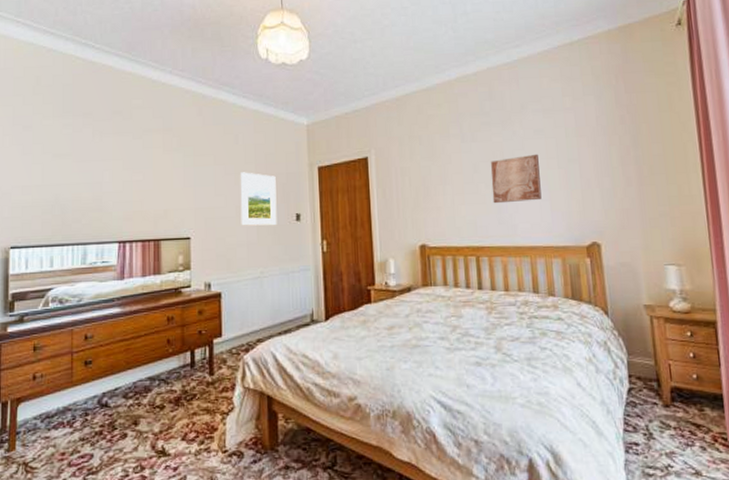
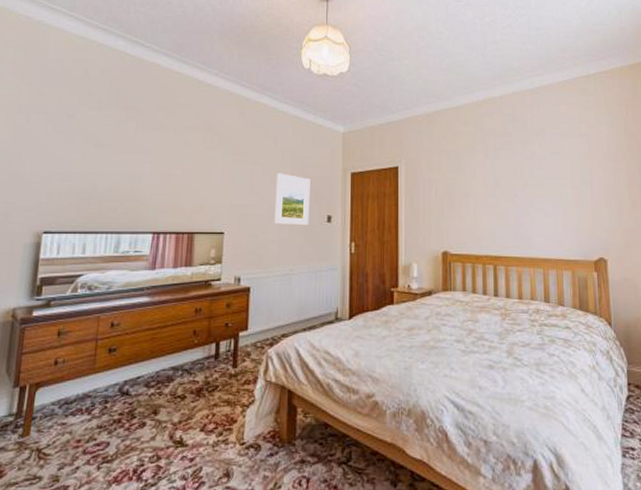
wall art: present [490,154,542,204] -> none [510,173,556,217]

